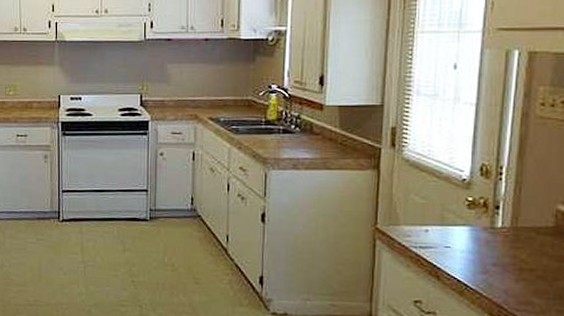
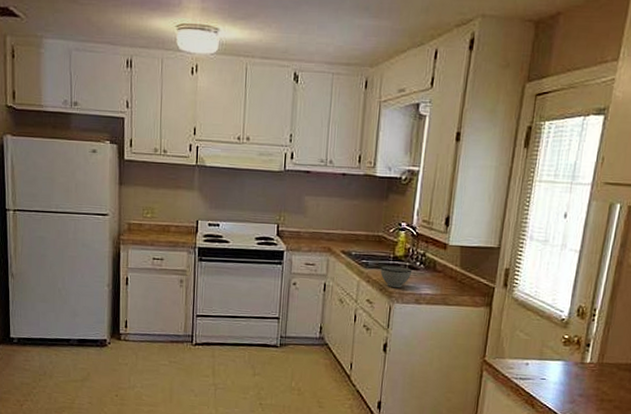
bowl: none [252,131,287,154] -> present [380,265,412,288]

